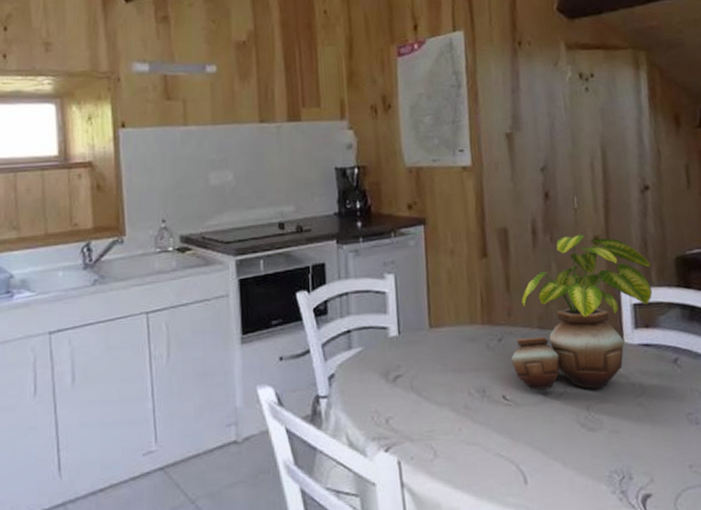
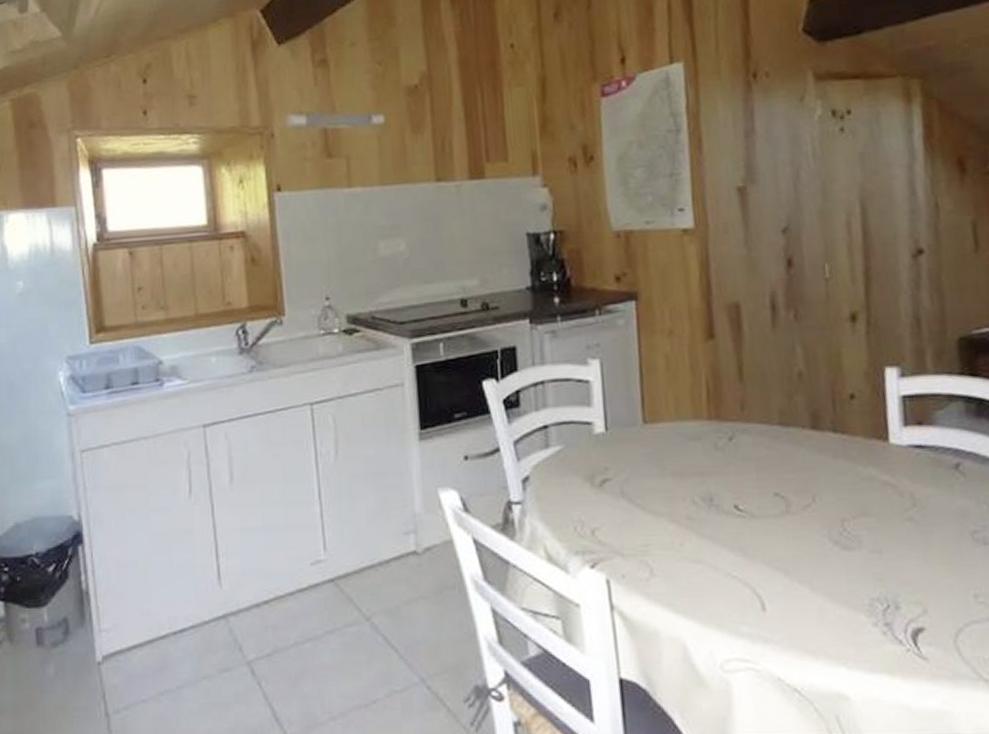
potted plant: present [511,234,652,390] -> none [745,310,927,499]

